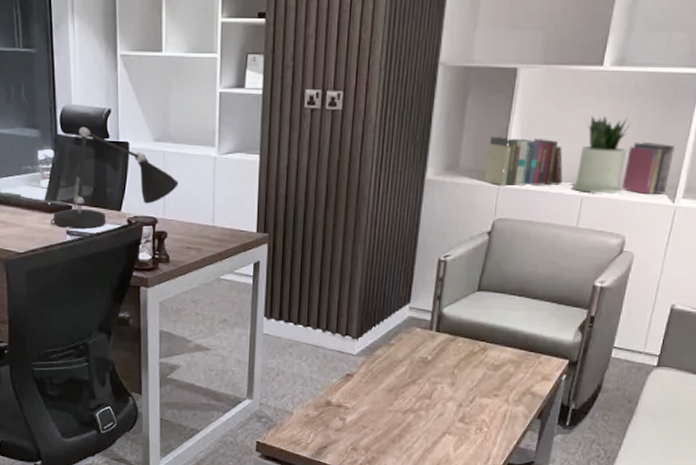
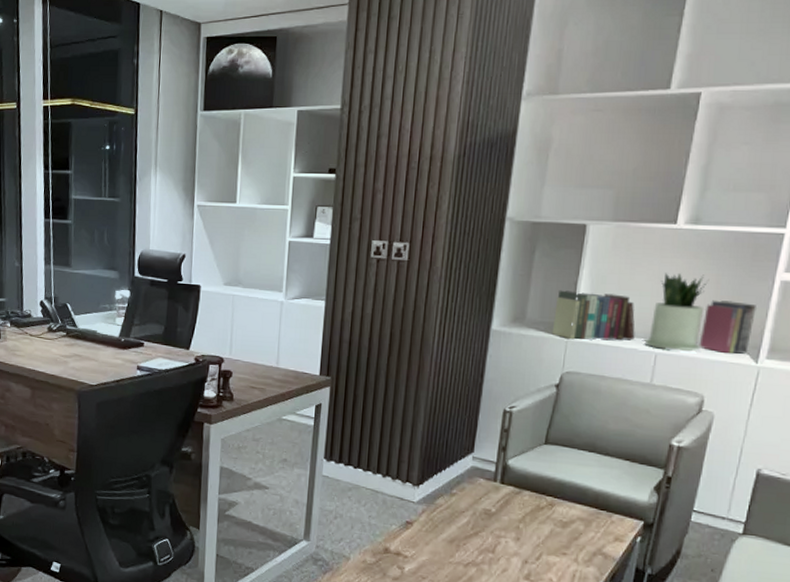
desk lamp: present [51,126,179,228] -> none [123,270,246,365]

